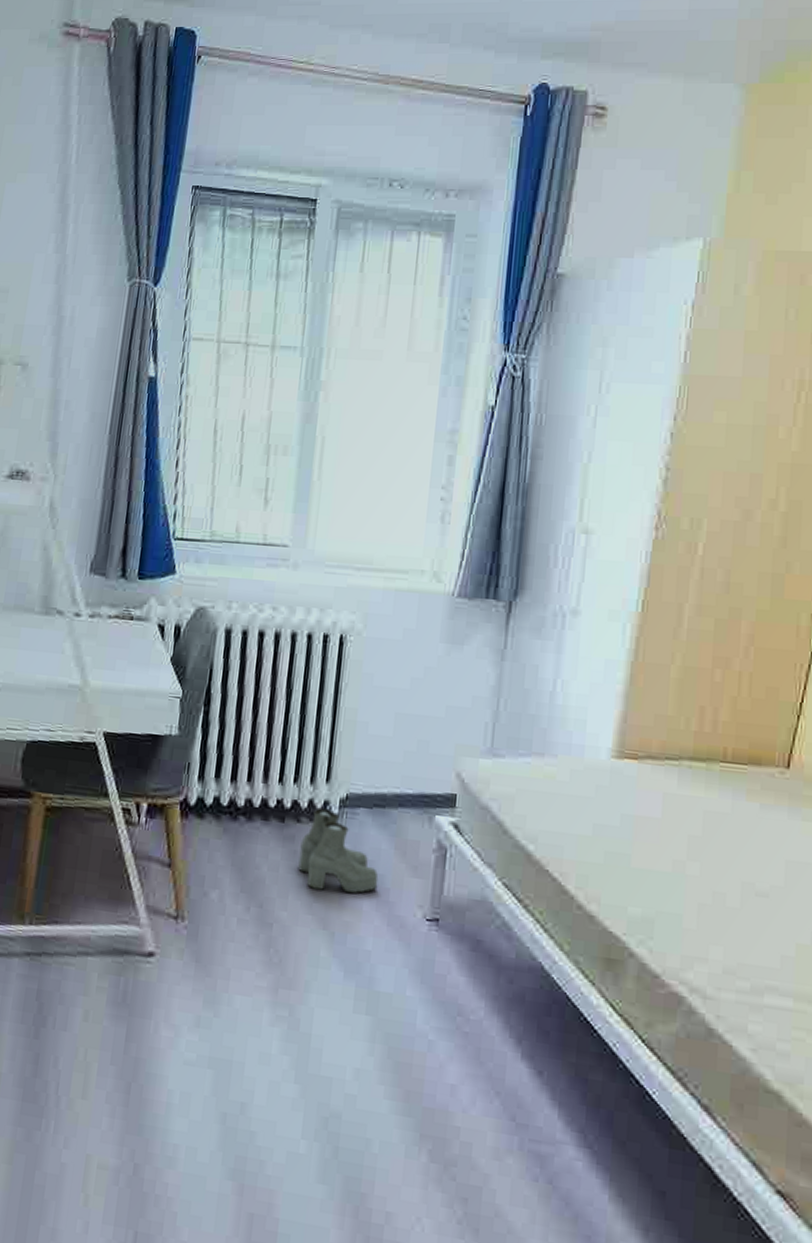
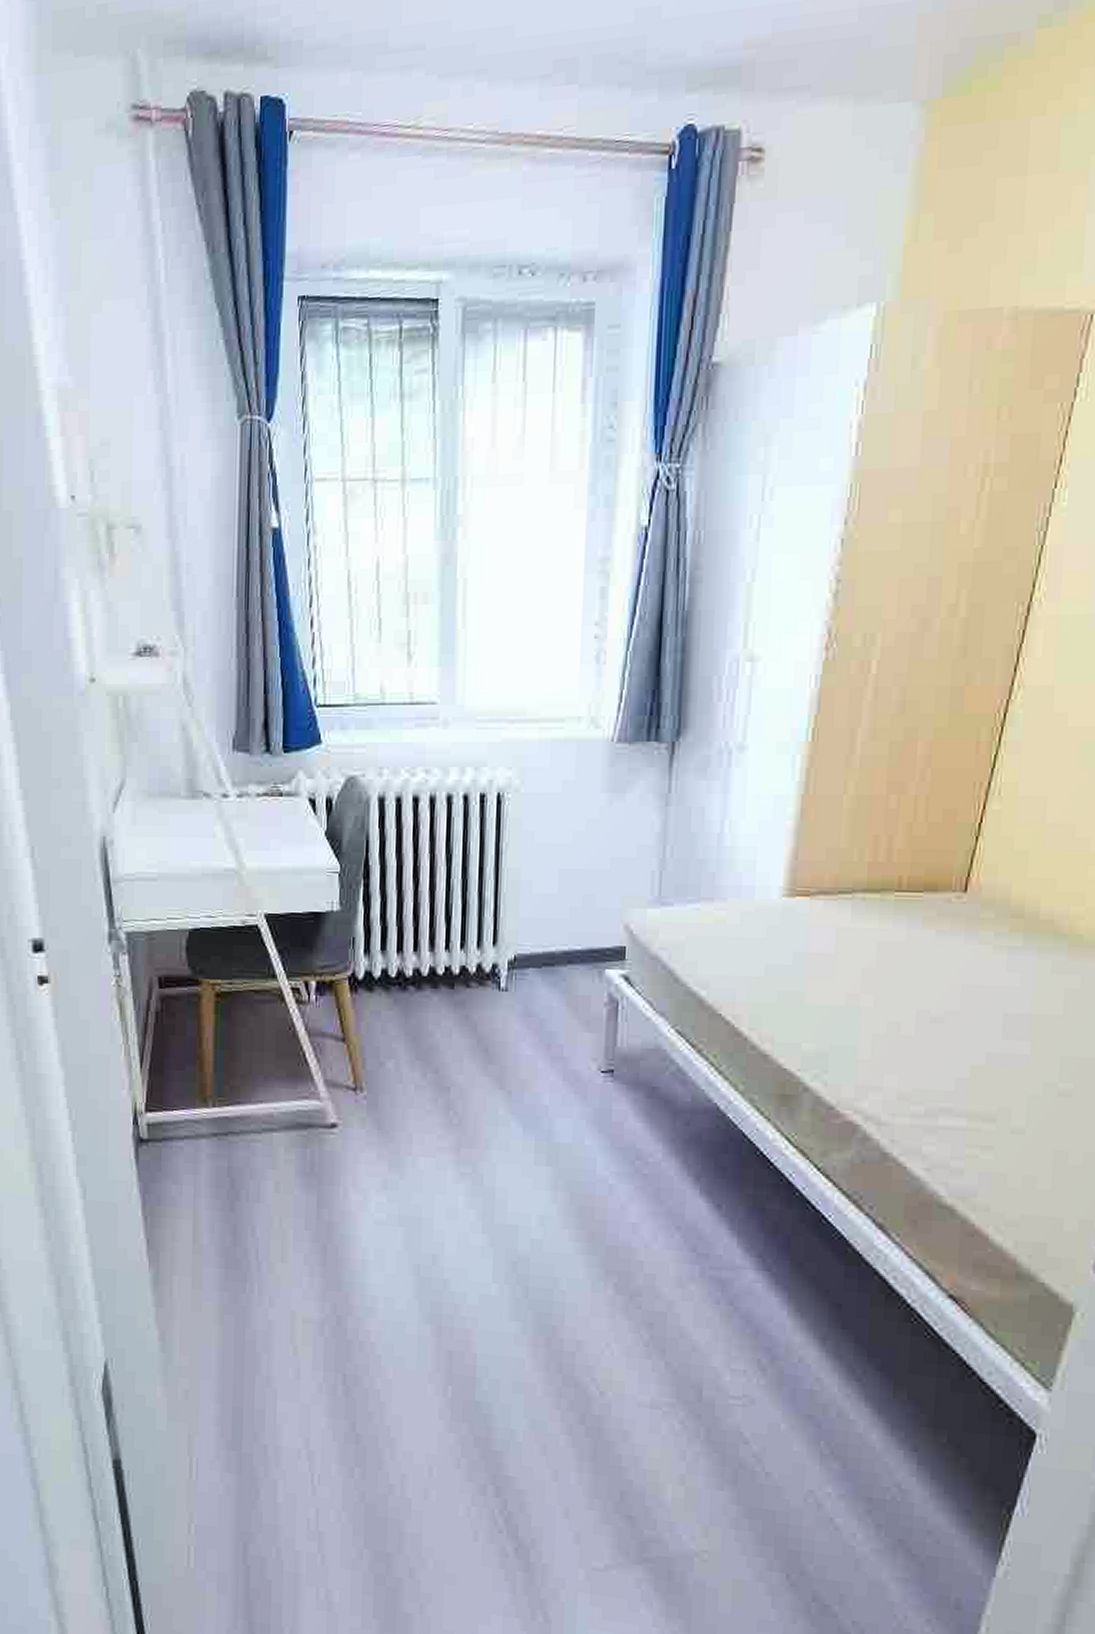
boots: present [298,808,379,894] -> none [471,971,552,1053]

